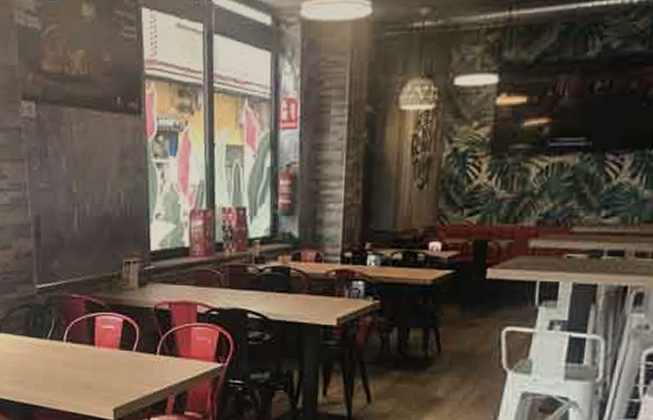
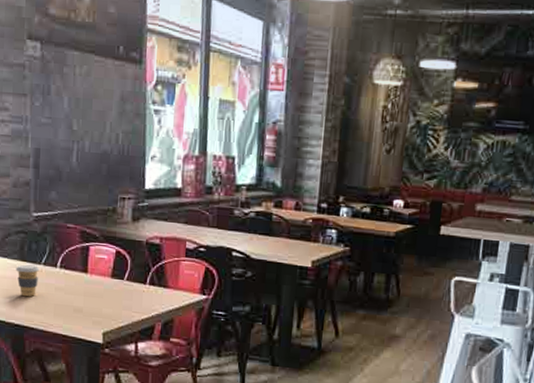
coffee cup: none [22,340,46,374] -> present [15,264,40,297]

